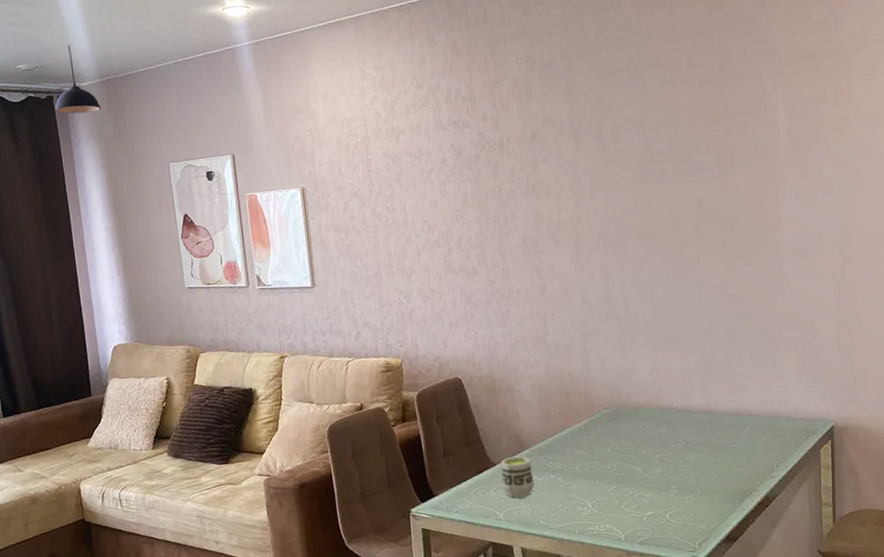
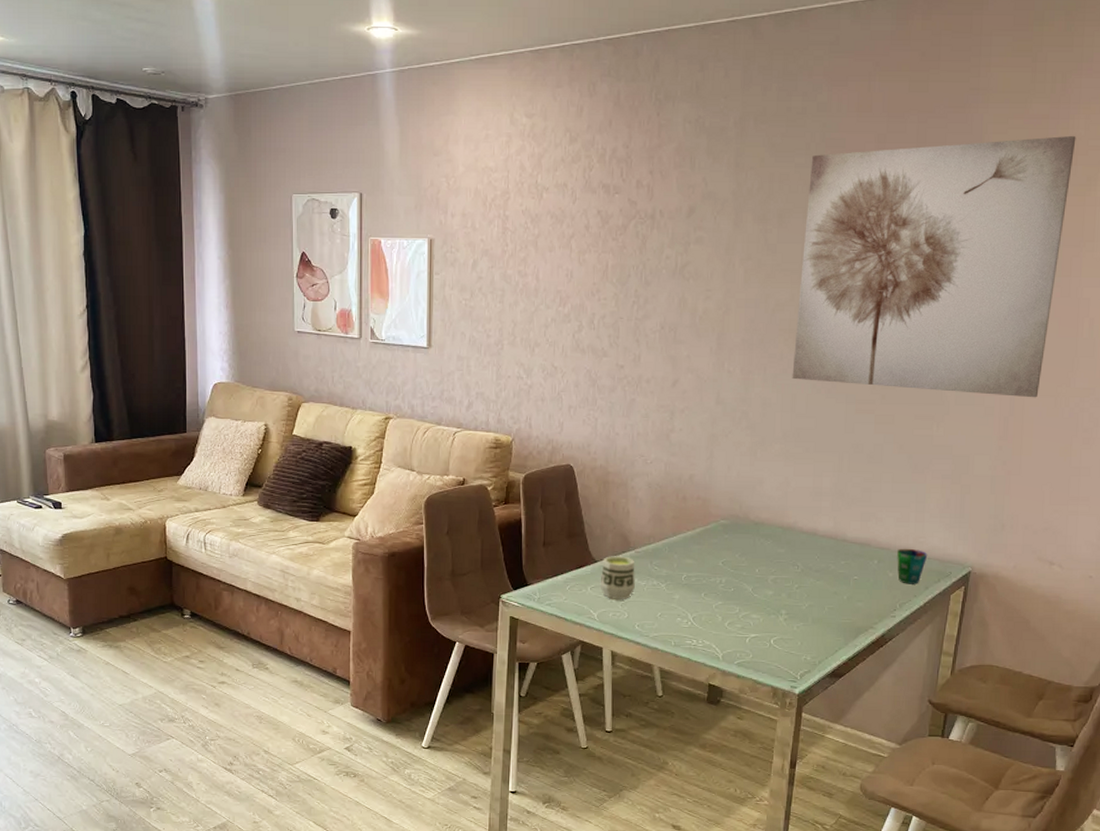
pendant light: present [55,45,102,114] -> none [178,51,227,128]
wall art: none [632,33,864,274] -> present [792,135,1076,398]
cup: none [766,412,794,446] -> present [897,548,928,584]

